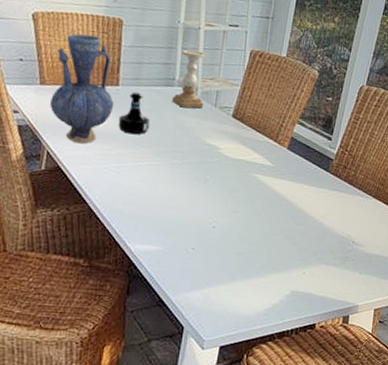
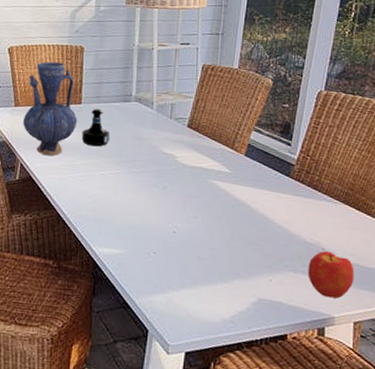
candle holder: present [172,49,206,109] -> none [130,68,160,121]
apple: none [338,244,379,288] -> present [307,251,354,299]

